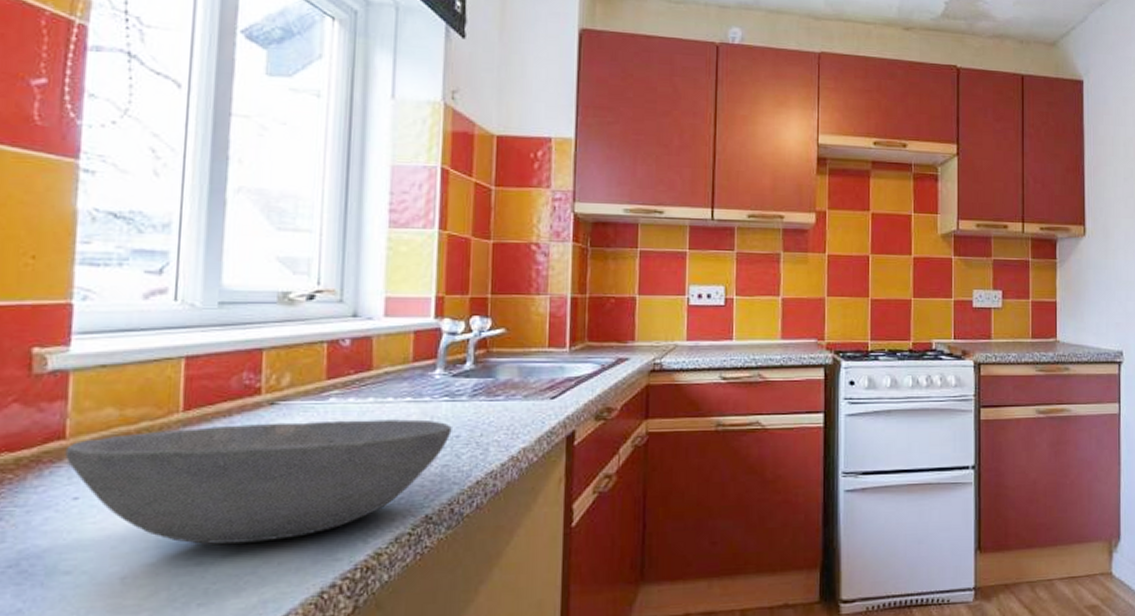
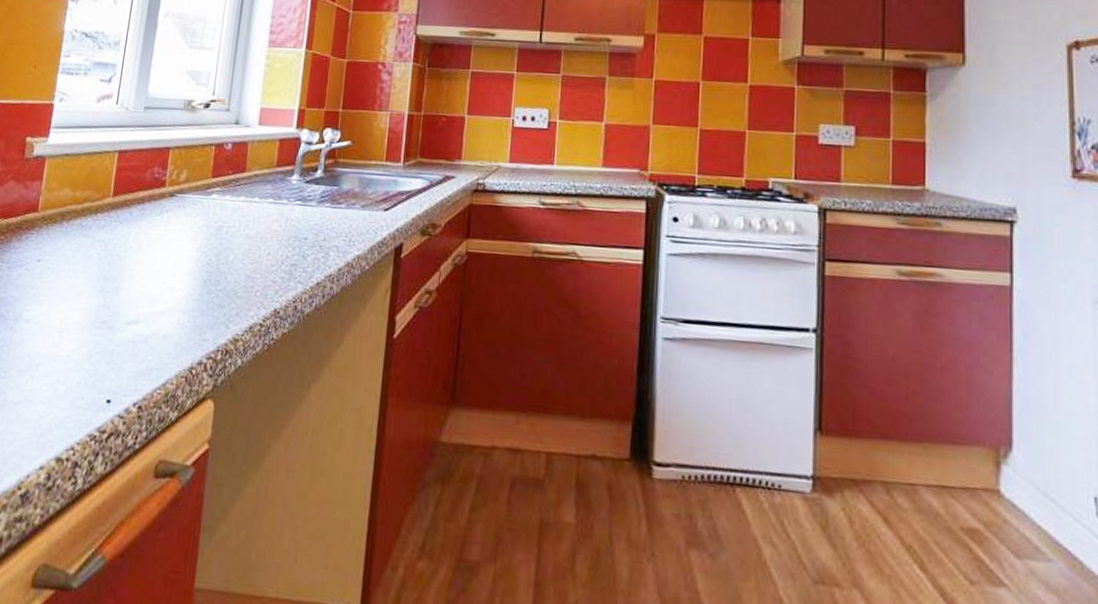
bowl: present [65,419,452,544] -> none [36,211,302,316]

